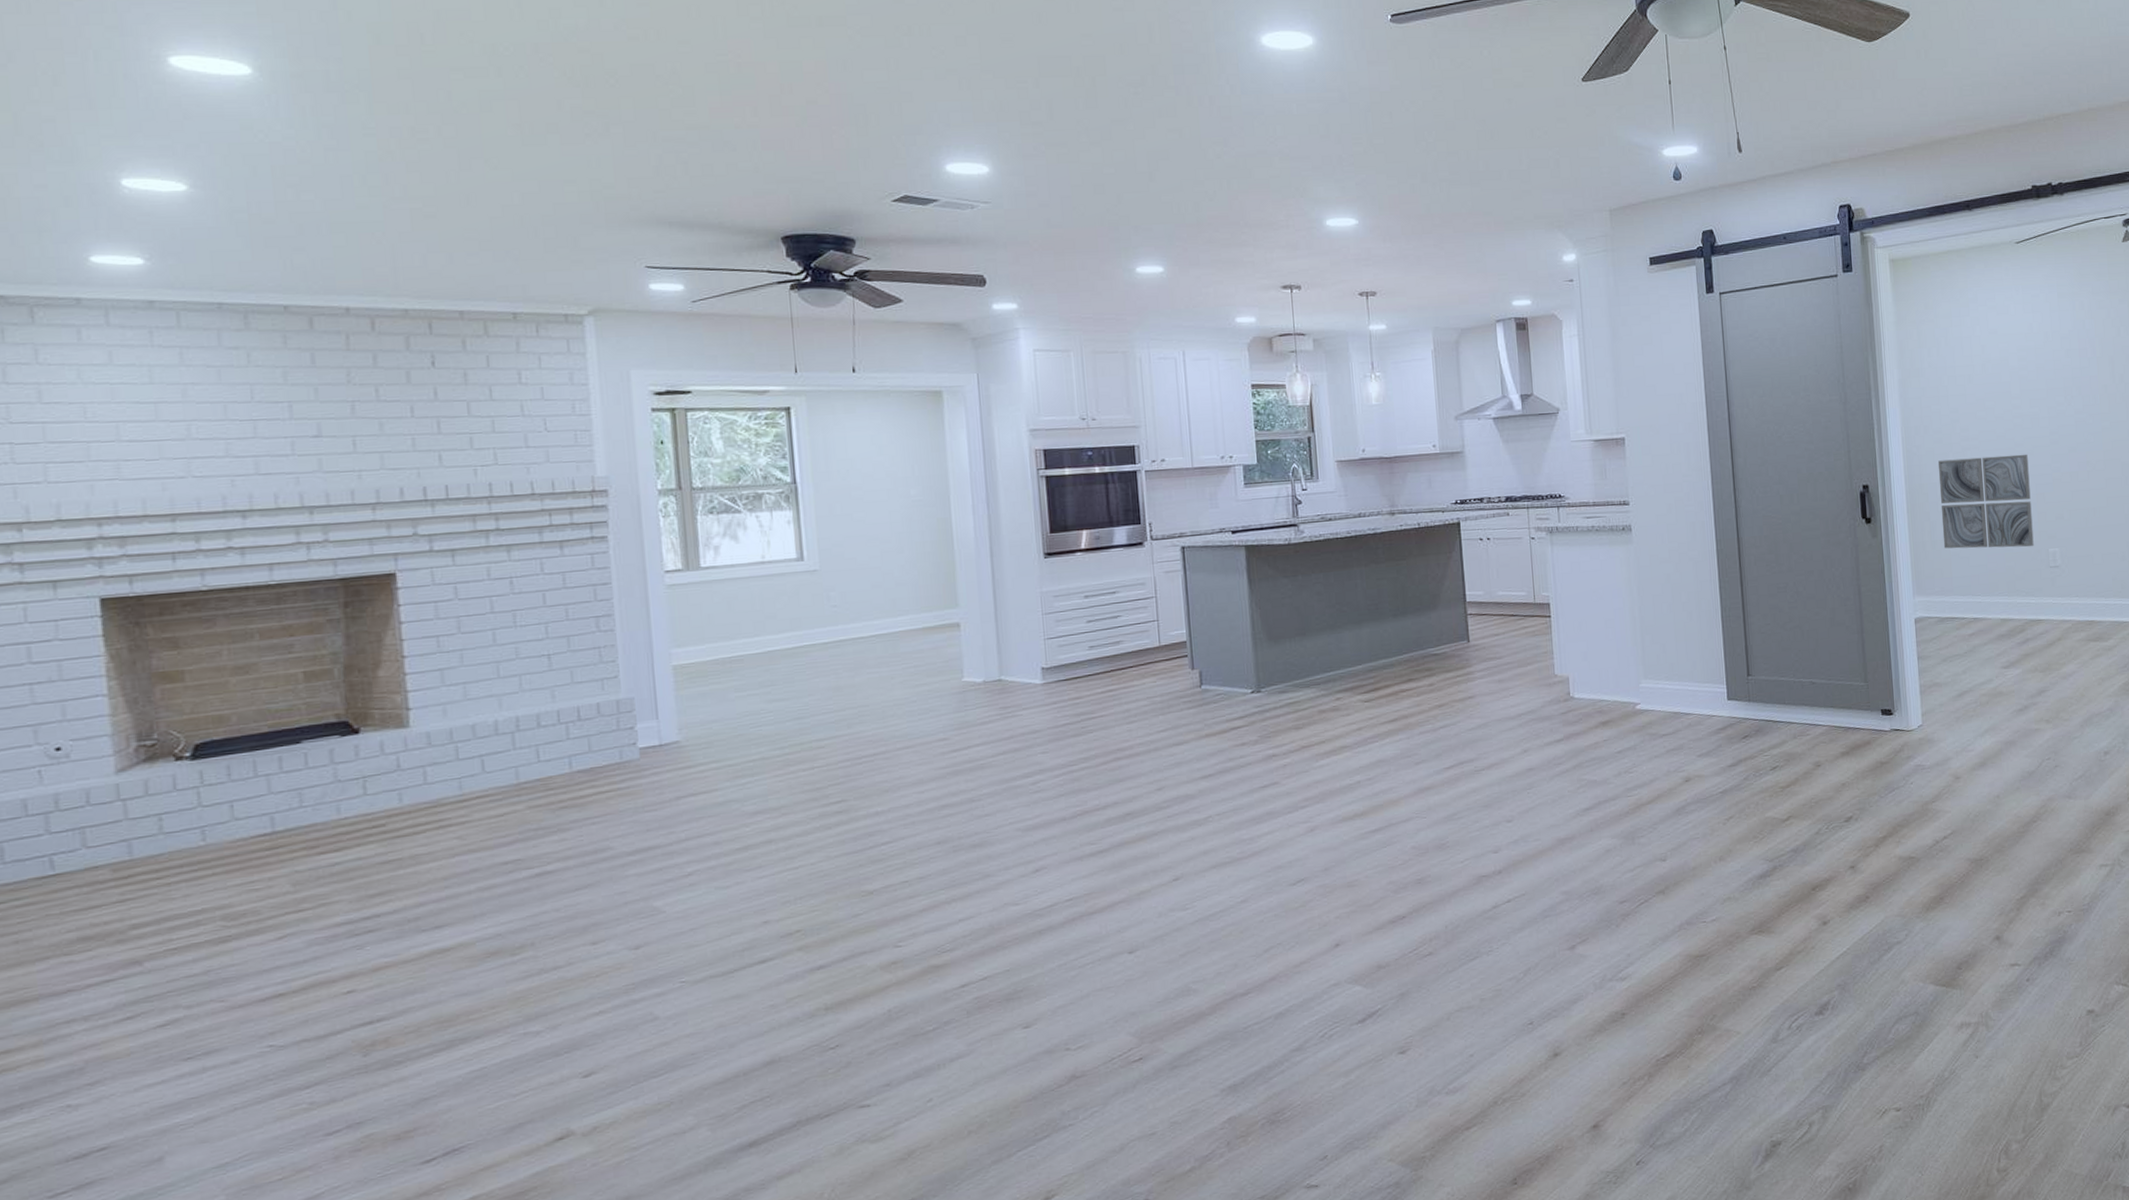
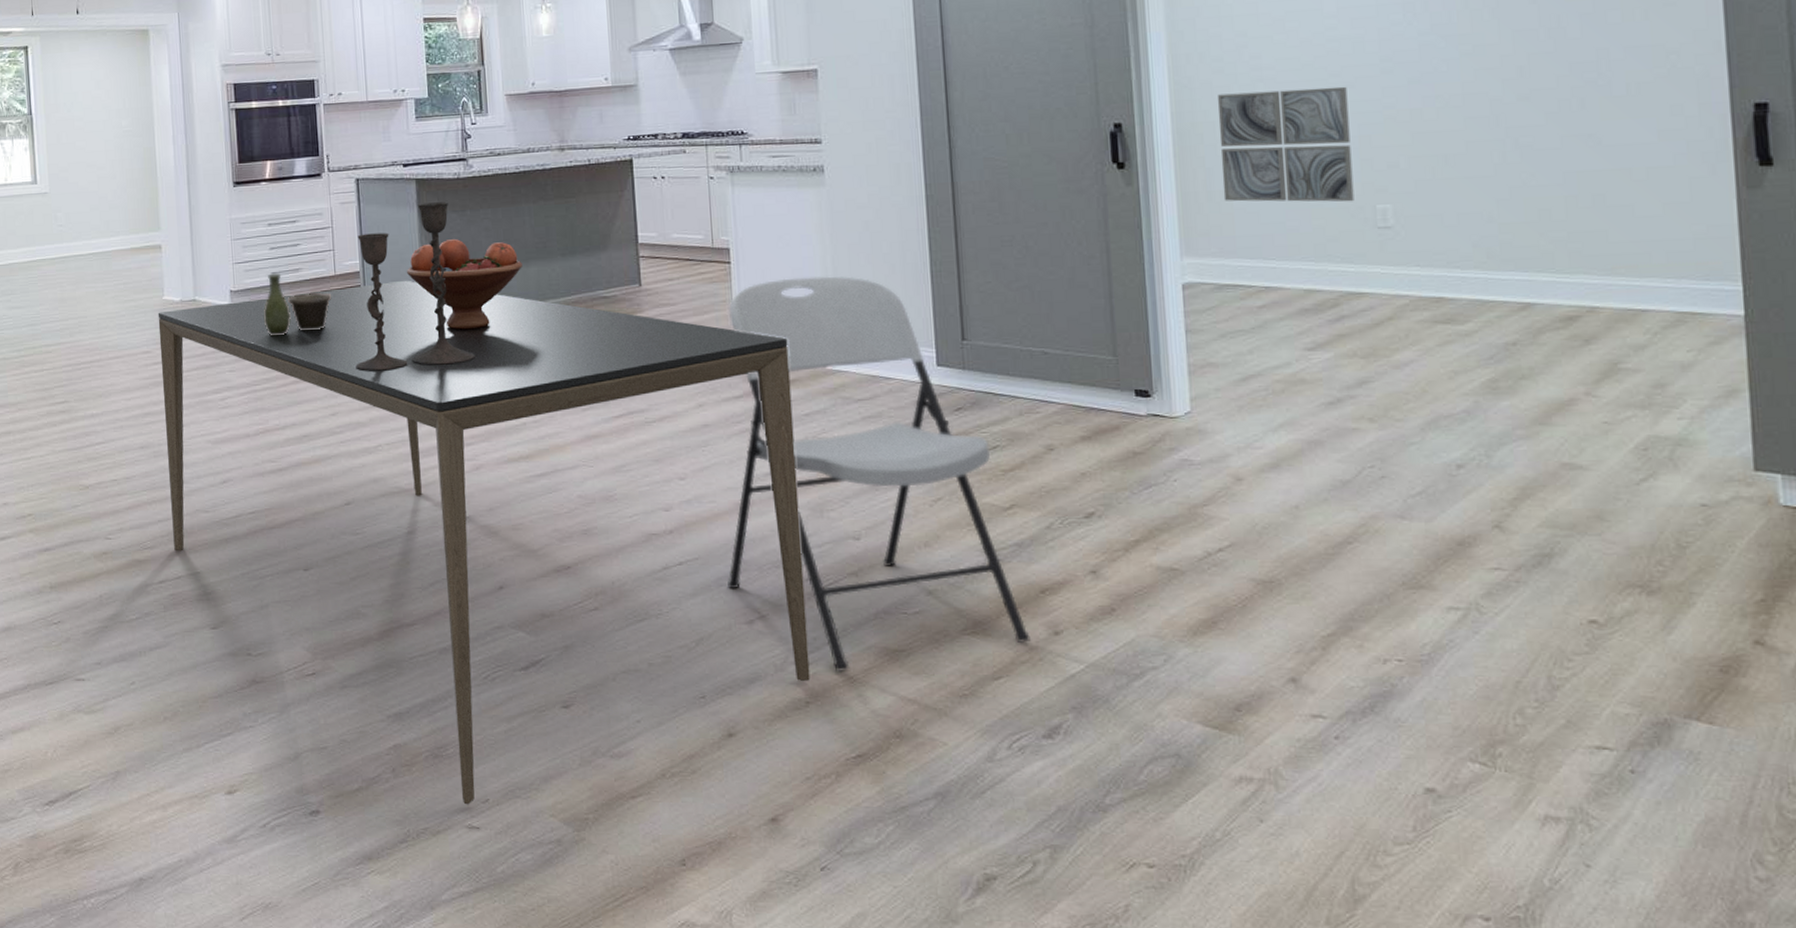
dining table: none [956,647,1625,1166] -> present [158,280,810,805]
vase: none [1080,647,1157,713] -> present [263,273,332,336]
candlestick: none [1183,567,1309,743] -> present [356,202,475,371]
fruit bowl: none [1236,603,1355,695] -> present [406,238,522,330]
chair: none [1550,624,1805,982] -> present [727,276,1031,671]

